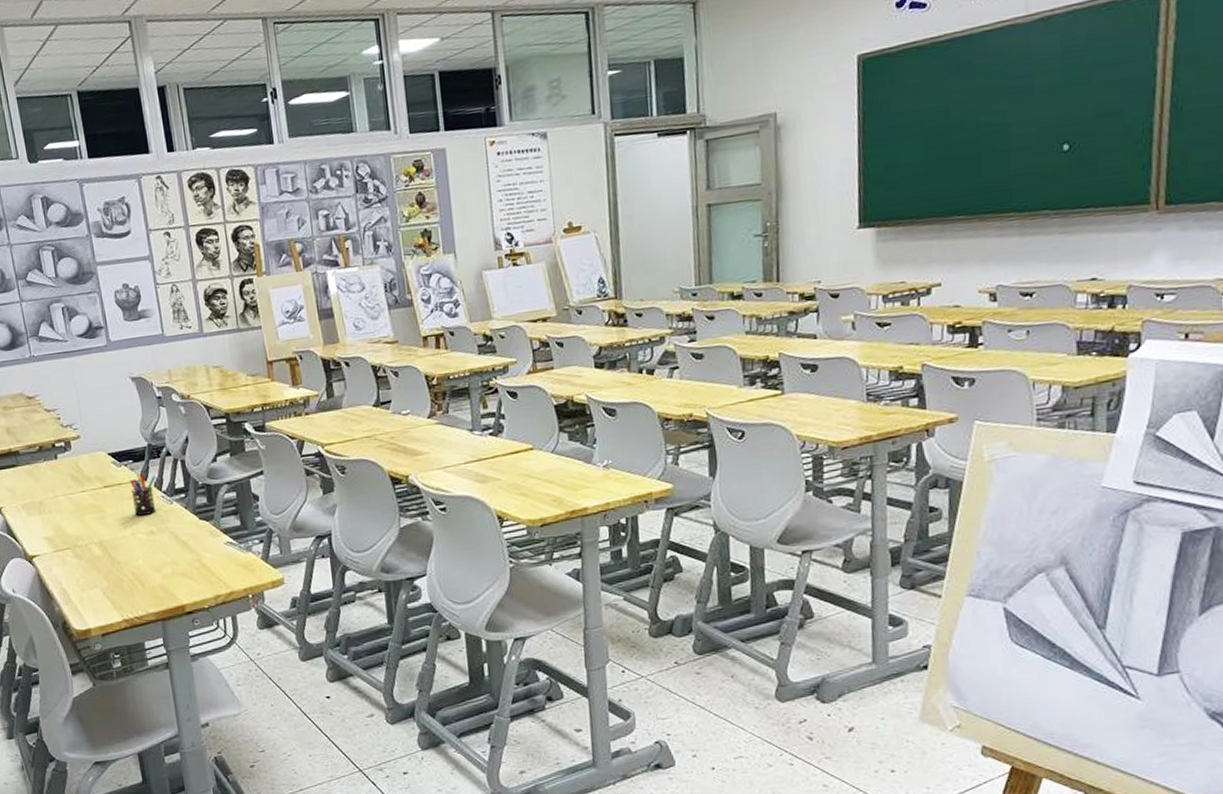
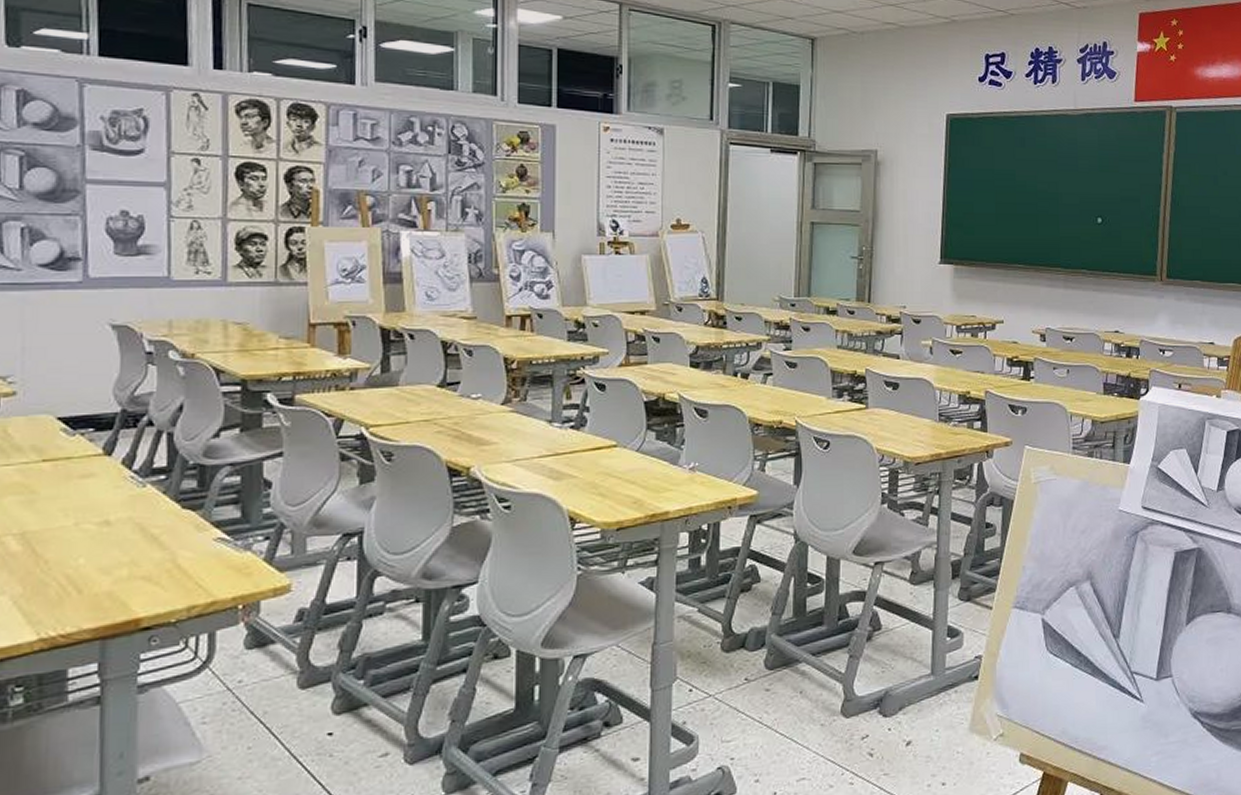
pen holder: present [130,473,156,516] -> none [84,445,127,500]

